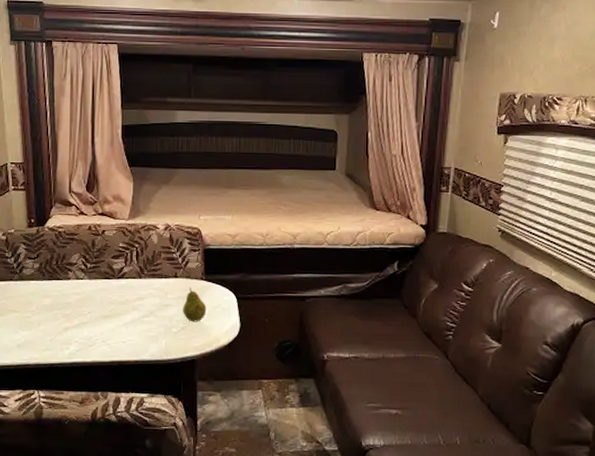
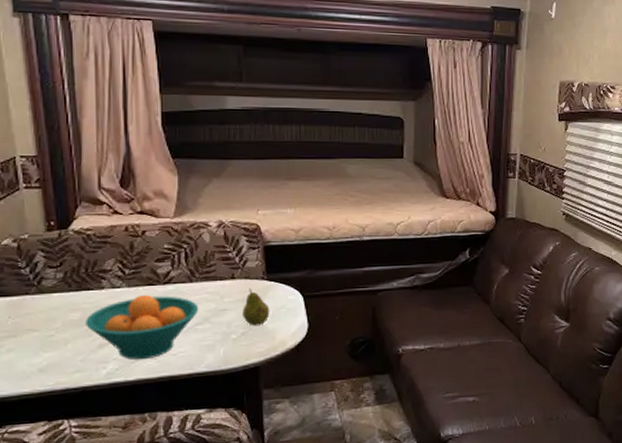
fruit bowl: none [55,287,146,345] -> present [85,295,199,360]

